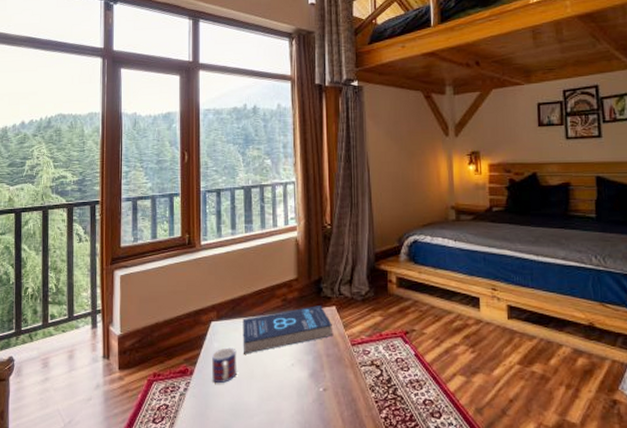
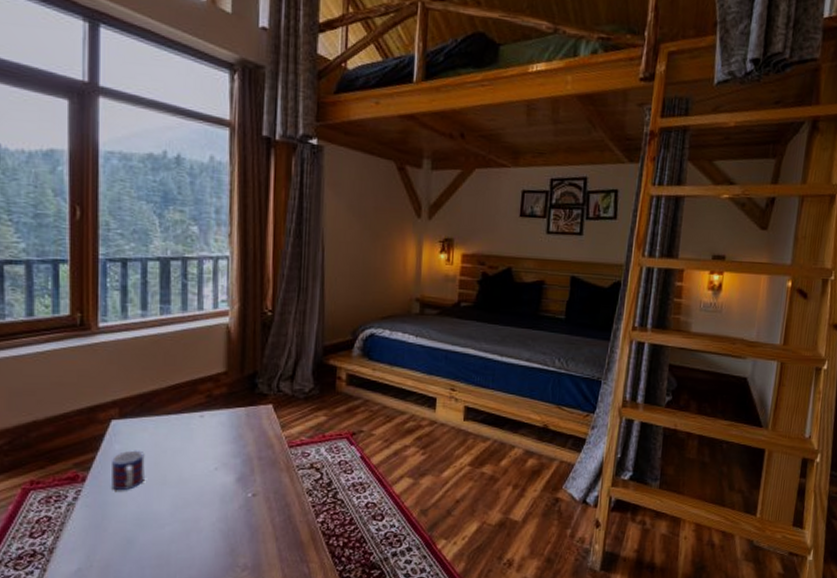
book: present [243,306,332,354] -> none [153,403,267,458]

